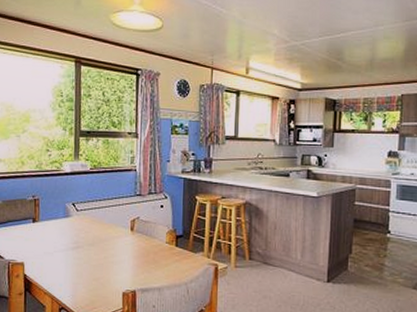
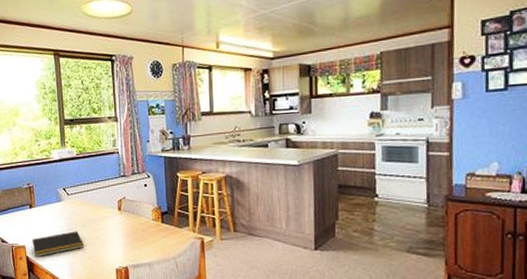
notepad: none [31,249,91,276] -> present [31,231,85,258]

